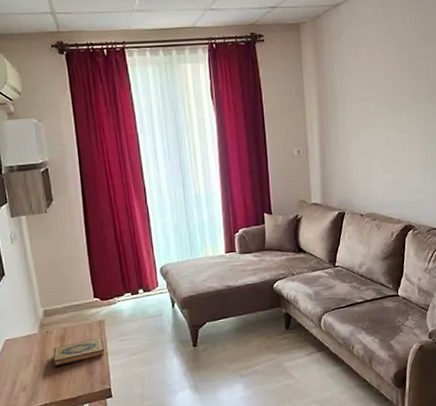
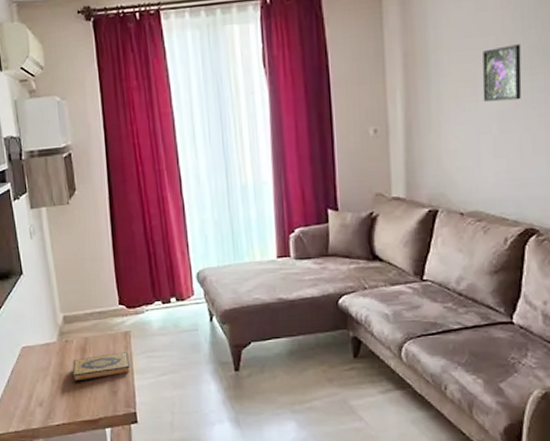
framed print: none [374,88,401,131] -> present [482,44,522,102]

